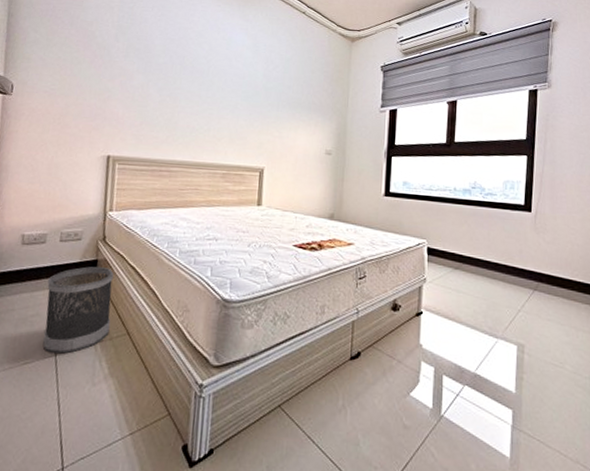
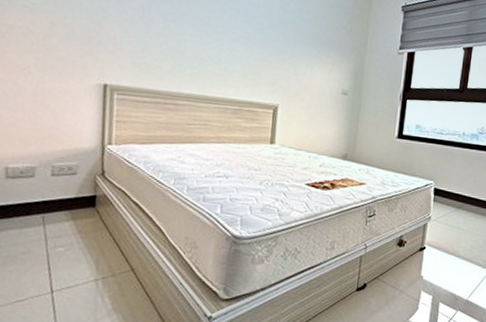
wastebasket: present [43,266,114,354] -> none [36,202,115,291]

